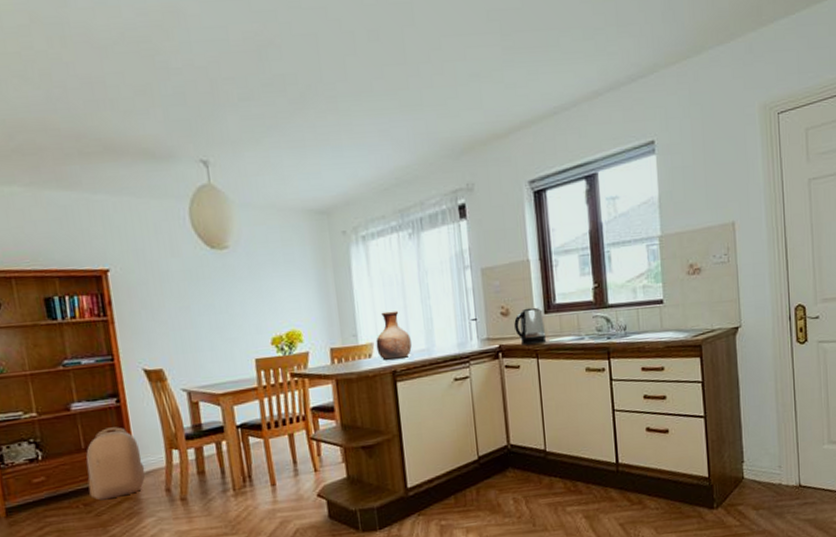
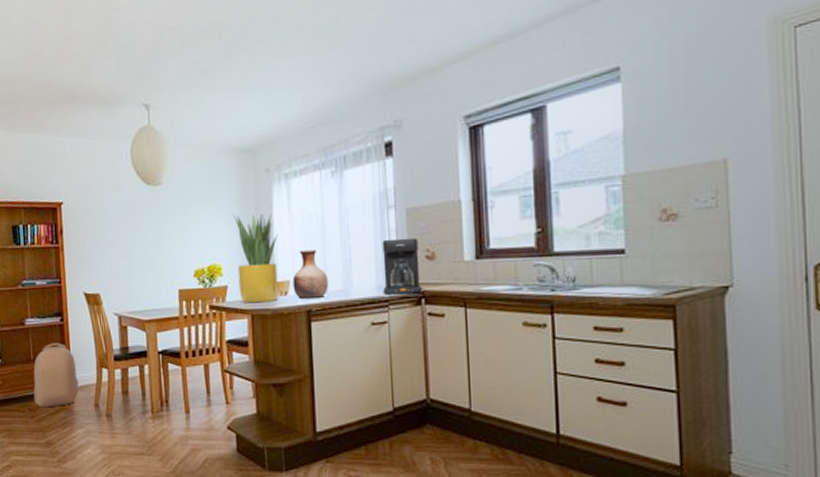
planter: none [310,277,362,369] -> present [233,214,278,303]
coffee maker: none [460,296,499,351] -> present [382,237,422,295]
kettle: present [514,307,547,346] -> none [440,251,477,293]

